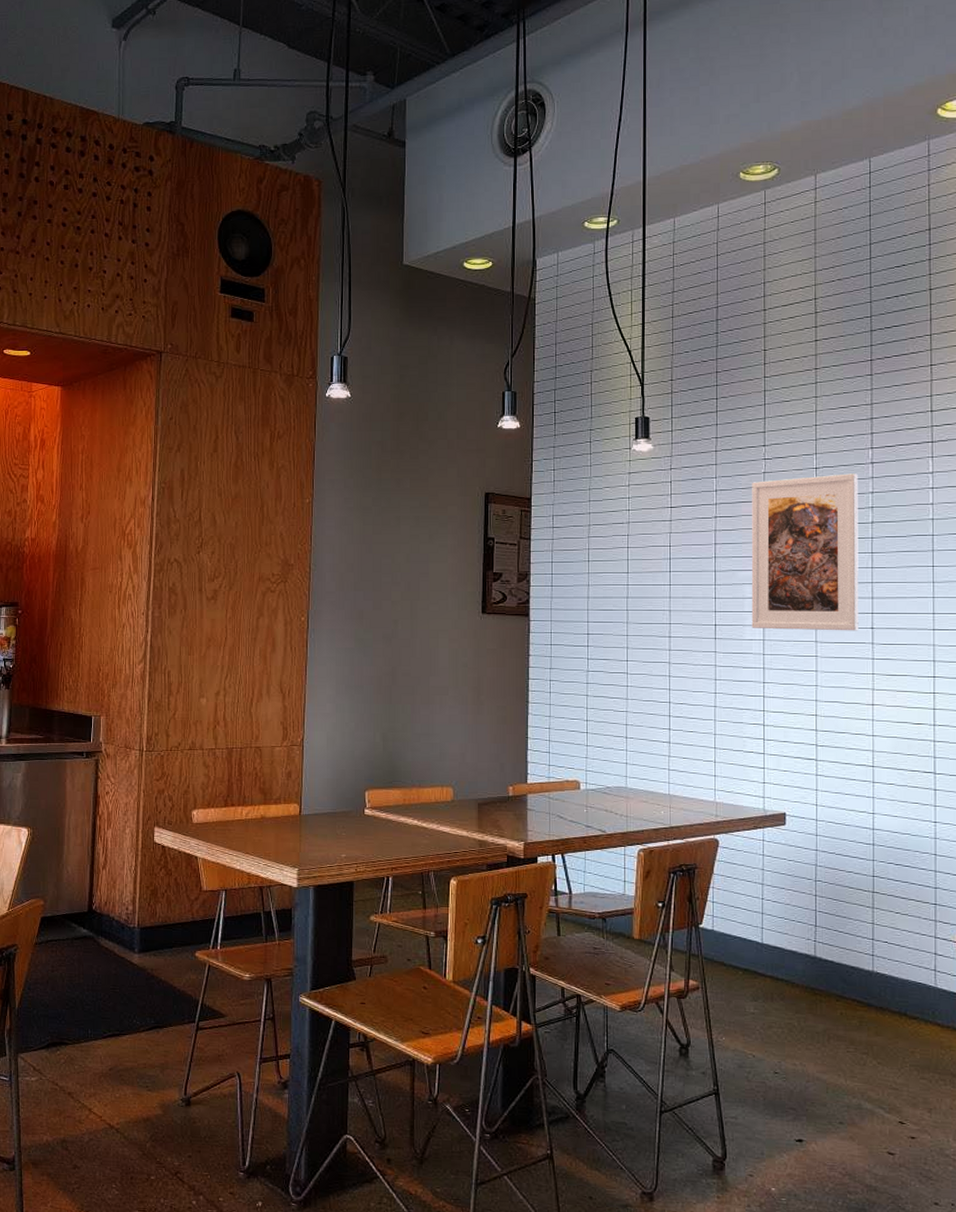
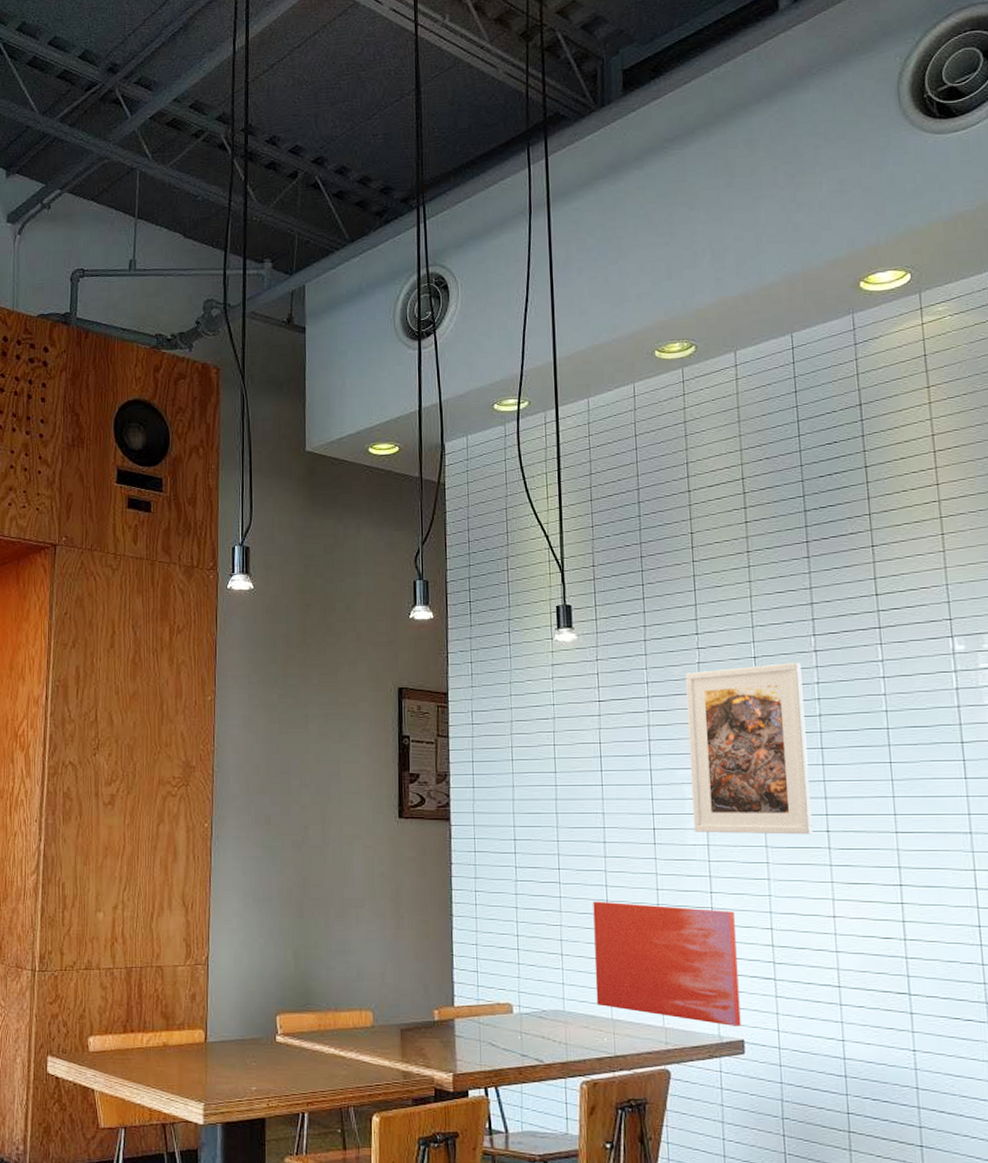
wall art: none [655,689,784,801] -> present [593,901,741,1026]

